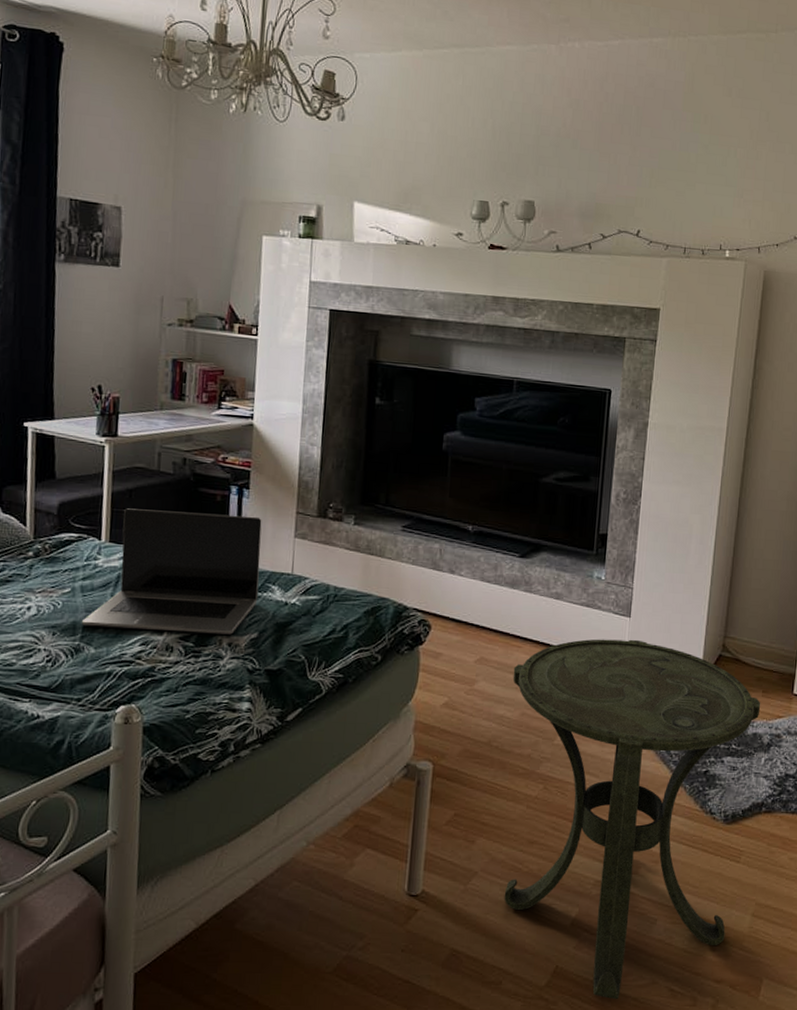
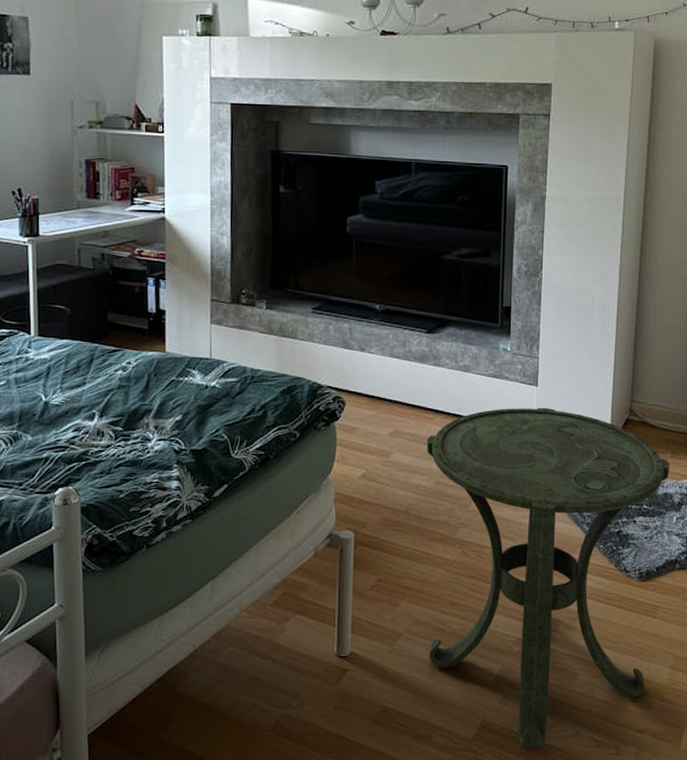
laptop: present [81,508,262,635] -> none [17,303,180,418]

